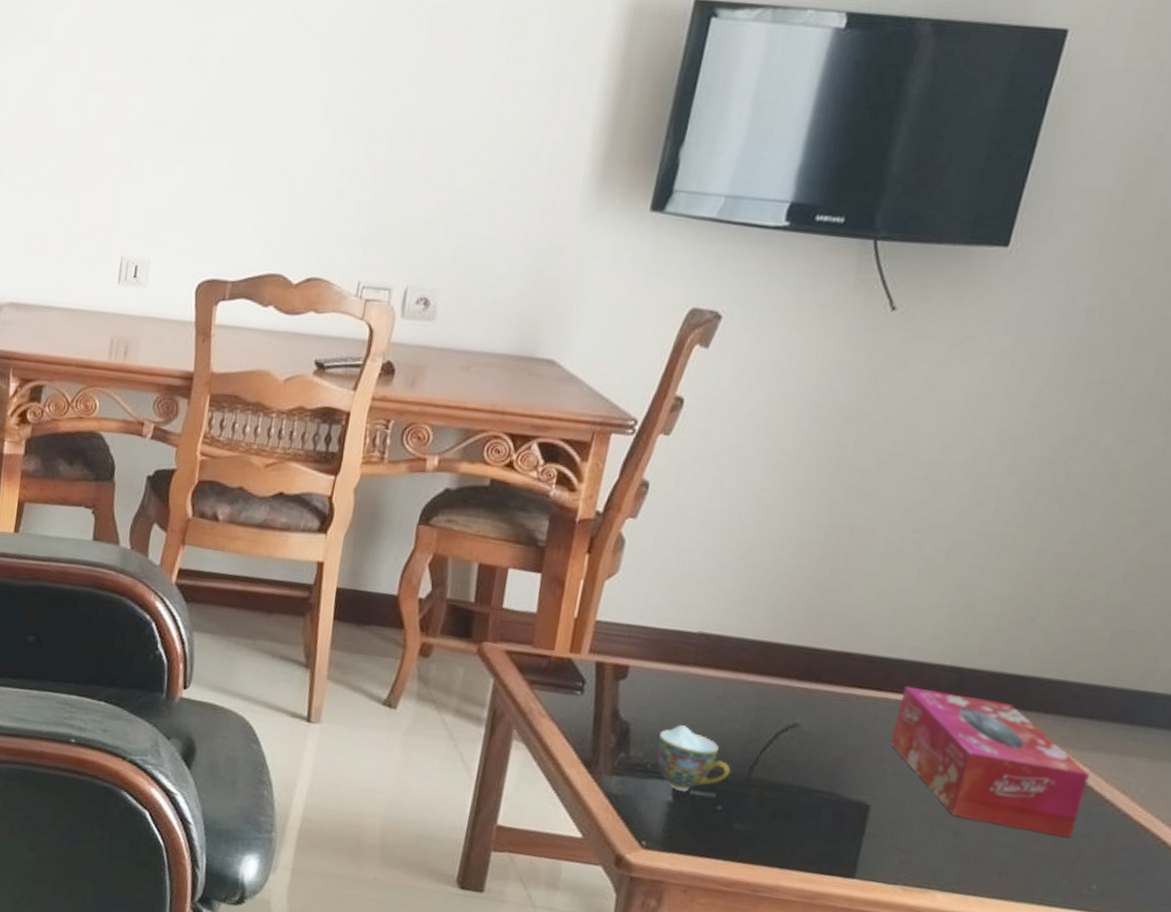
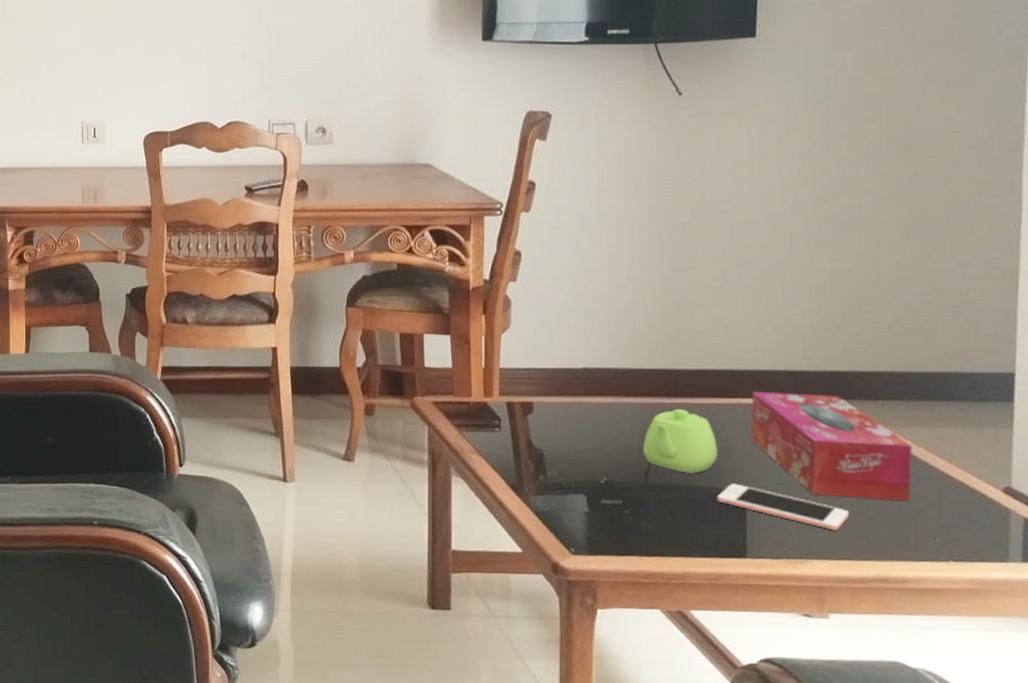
teacup: present [657,725,731,792] -> none [567,446,630,502]
teapot: none [753,695,847,774] -> present [642,408,718,474]
cell phone: none [833,791,993,861] -> present [717,483,850,530]

